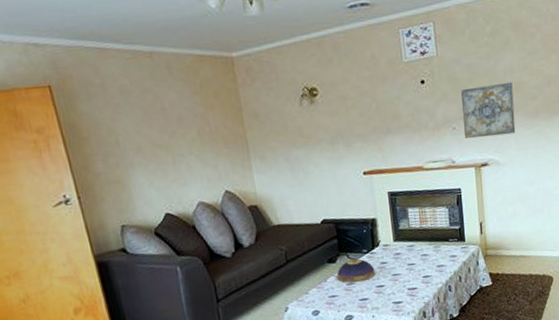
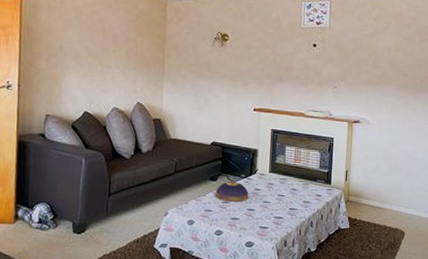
wall art: present [461,82,516,140] -> none [342,57,388,101]

